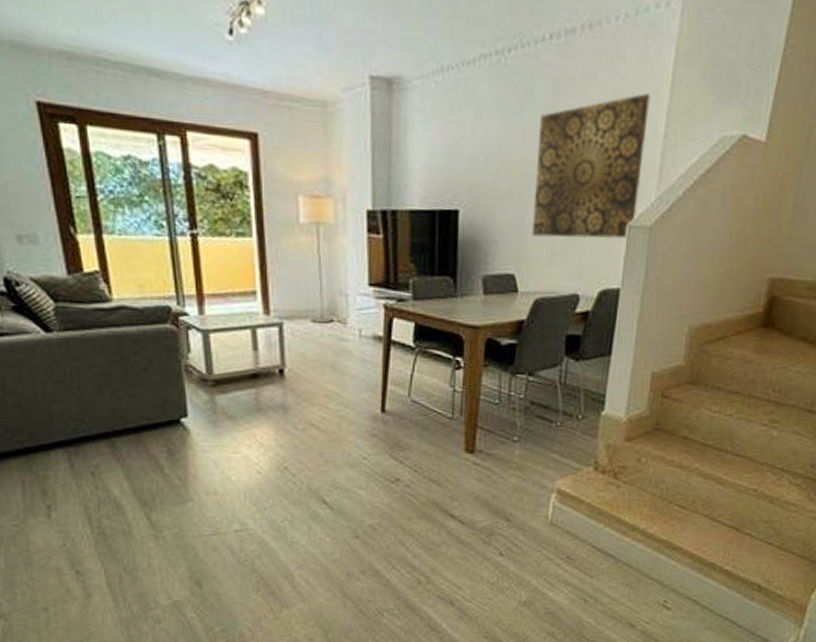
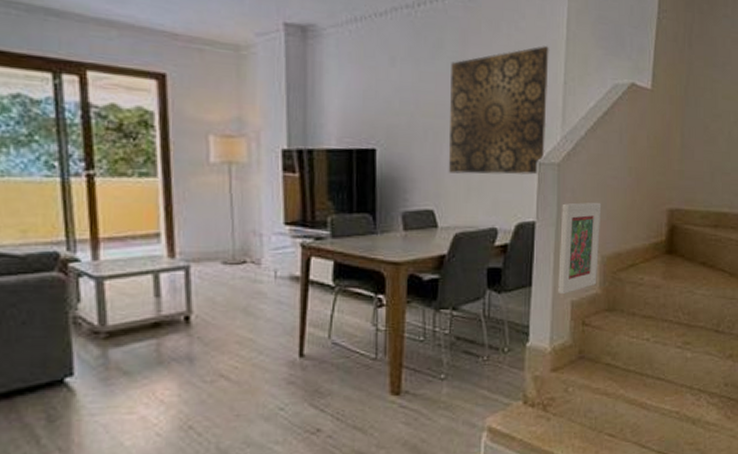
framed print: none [638,269,695,366] -> present [558,202,602,295]

